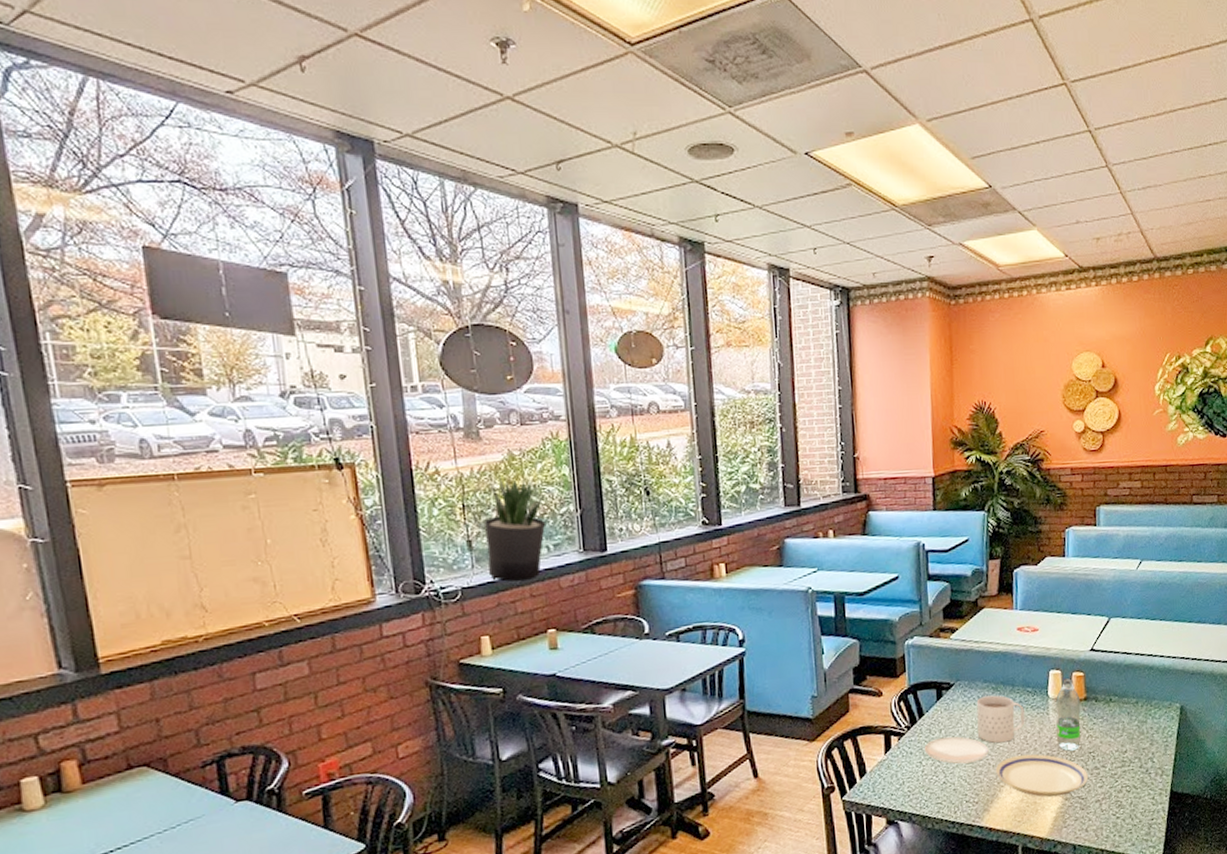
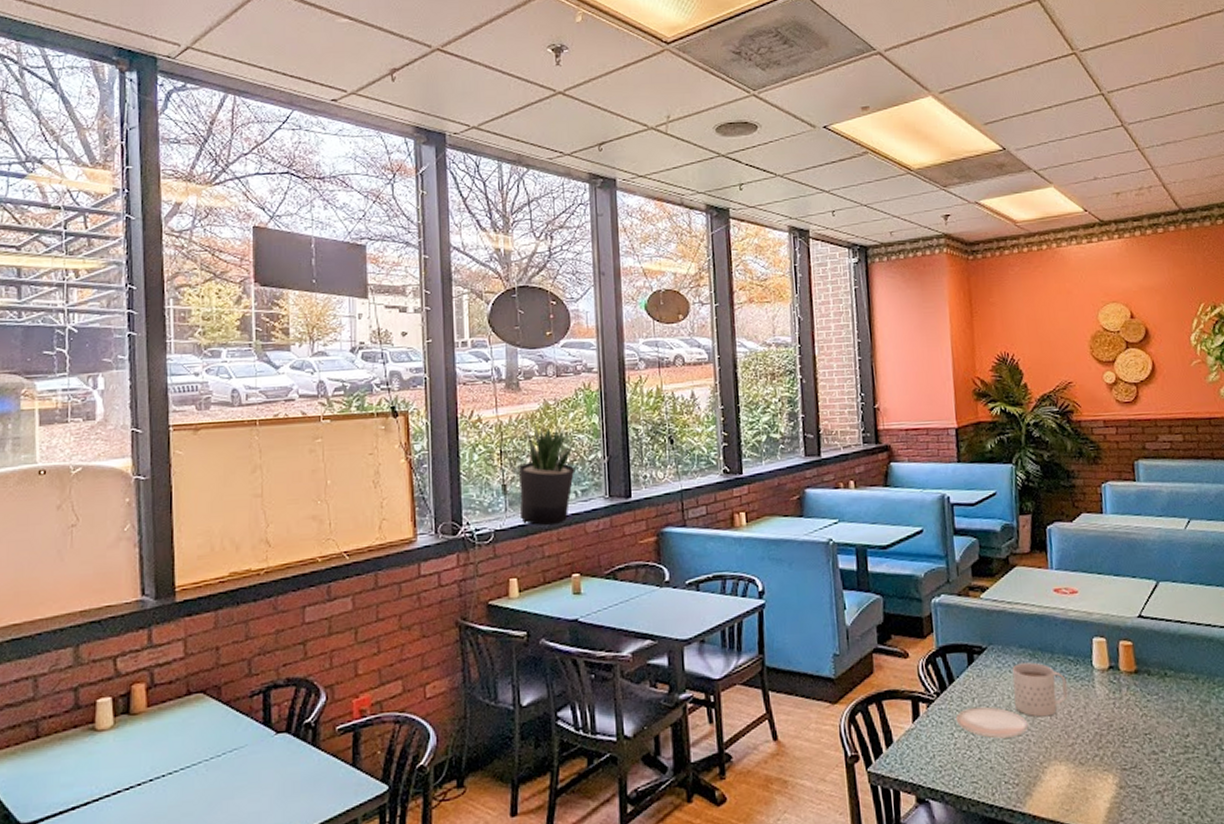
plate: present [995,754,1089,797] -> none [1037,732,1146,784]
bottle: present [1056,678,1081,751] -> none [1102,647,1134,731]

